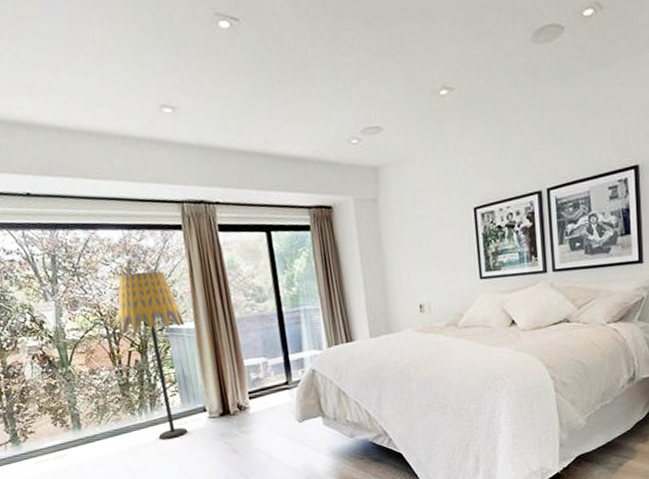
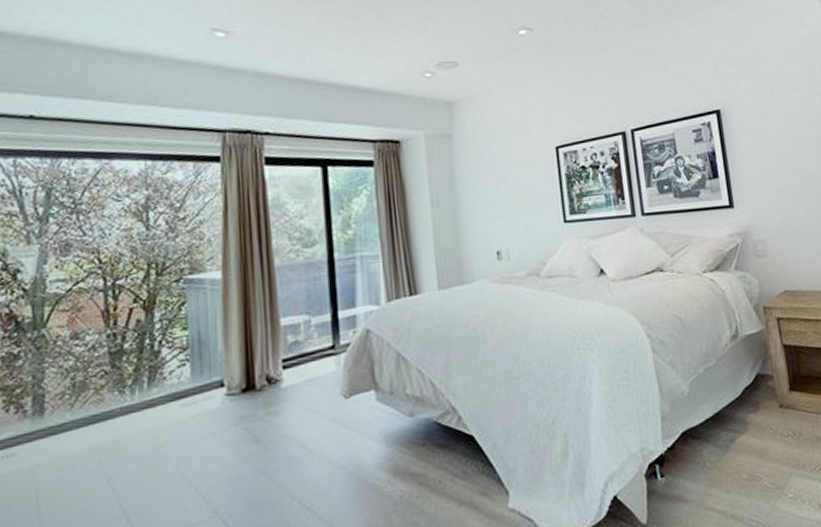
floor lamp: present [118,271,188,441] -> none [120,209,210,429]

